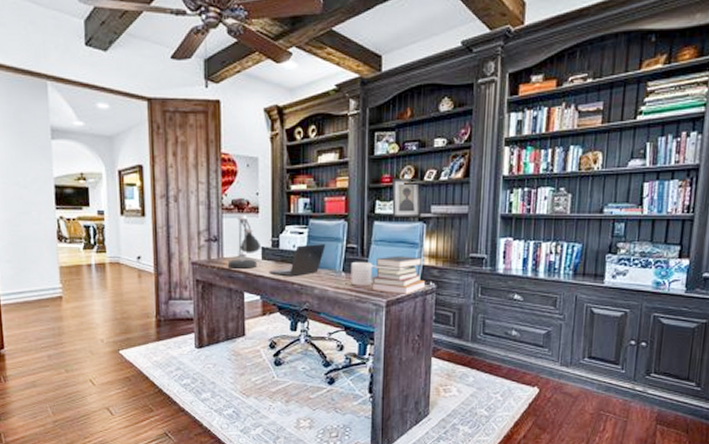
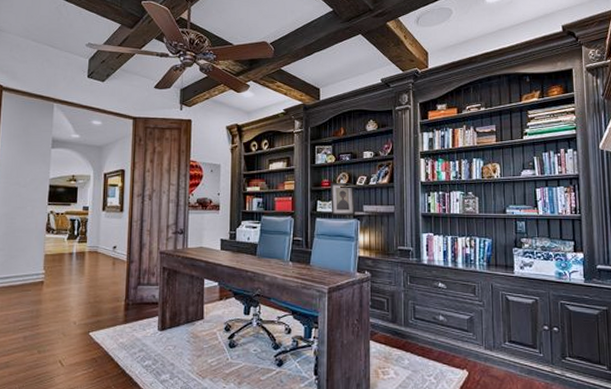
desk lamp: present [228,215,262,269] -> none [192,212,221,258]
laptop: present [269,244,326,277] -> none [226,237,276,266]
mug: present [351,261,379,286] -> none [297,252,321,274]
books: present [372,256,425,294] -> none [315,247,361,282]

